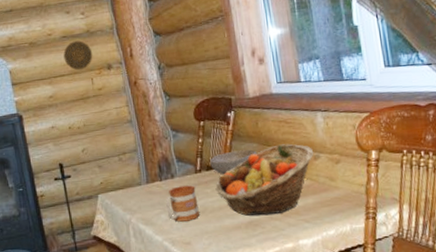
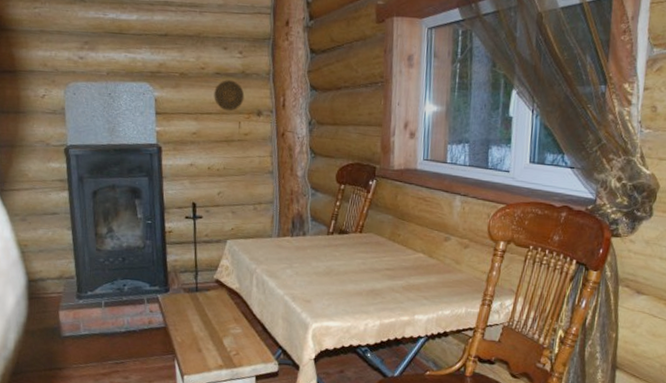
mug: present [165,185,200,222] -> none [292,244,325,280]
bowl: present [210,149,257,175] -> none [343,219,391,241]
fruit basket: present [215,143,314,216] -> none [344,220,446,287]

